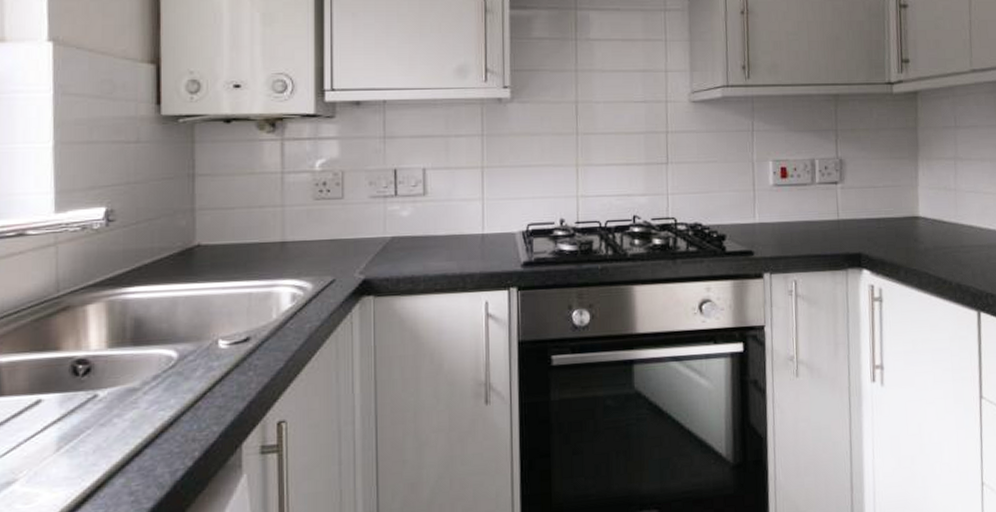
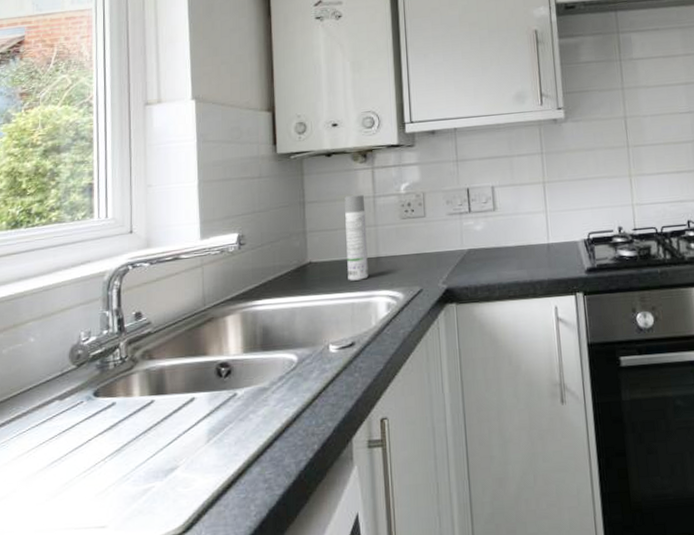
spray bottle: none [245,170,271,268] -> present [344,195,369,281]

